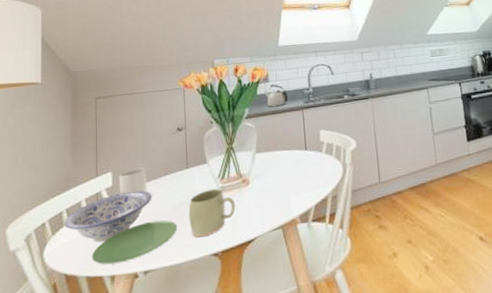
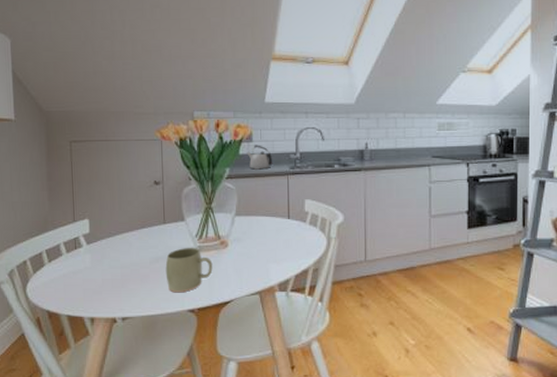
bowl: present [63,190,152,242] -> none [43,240,129,285]
plate: present [91,219,178,265] -> none [71,271,155,307]
cup: present [119,167,147,195] -> none [96,218,124,242]

